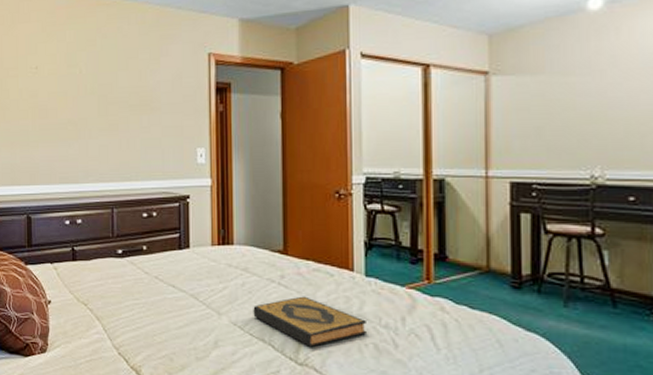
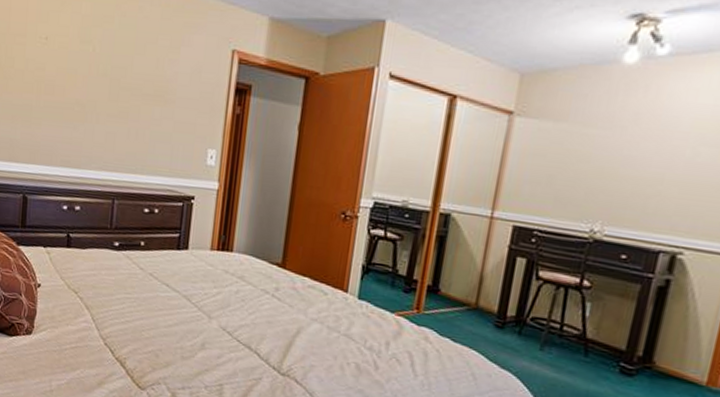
hardback book: present [253,296,366,347] -> none [243,310,352,360]

